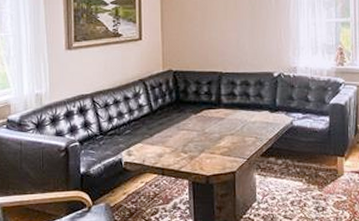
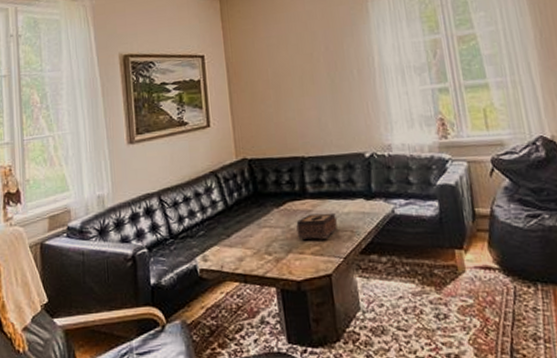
tissue box: none [210,121,244,143] -> present [296,212,338,240]

